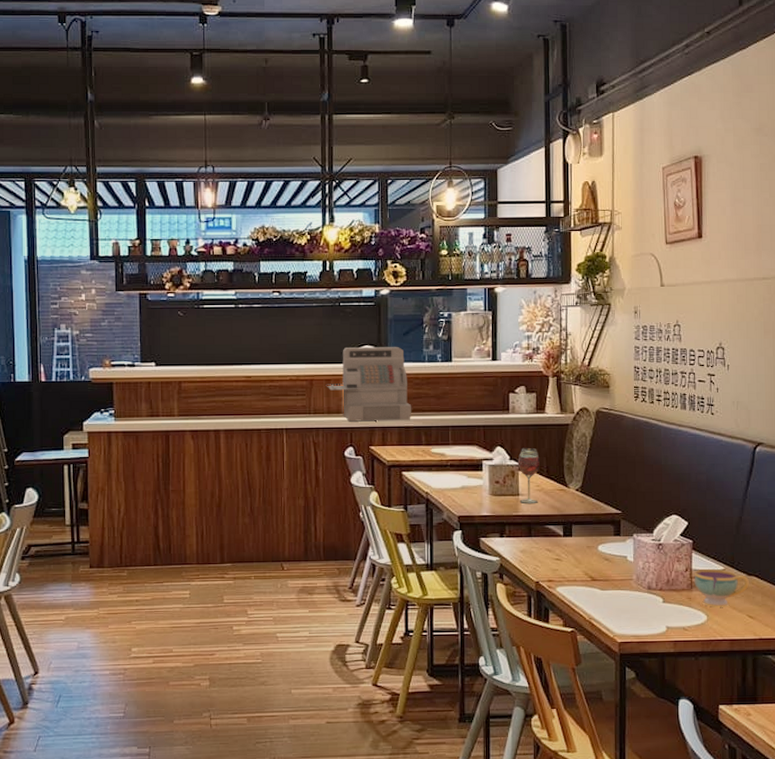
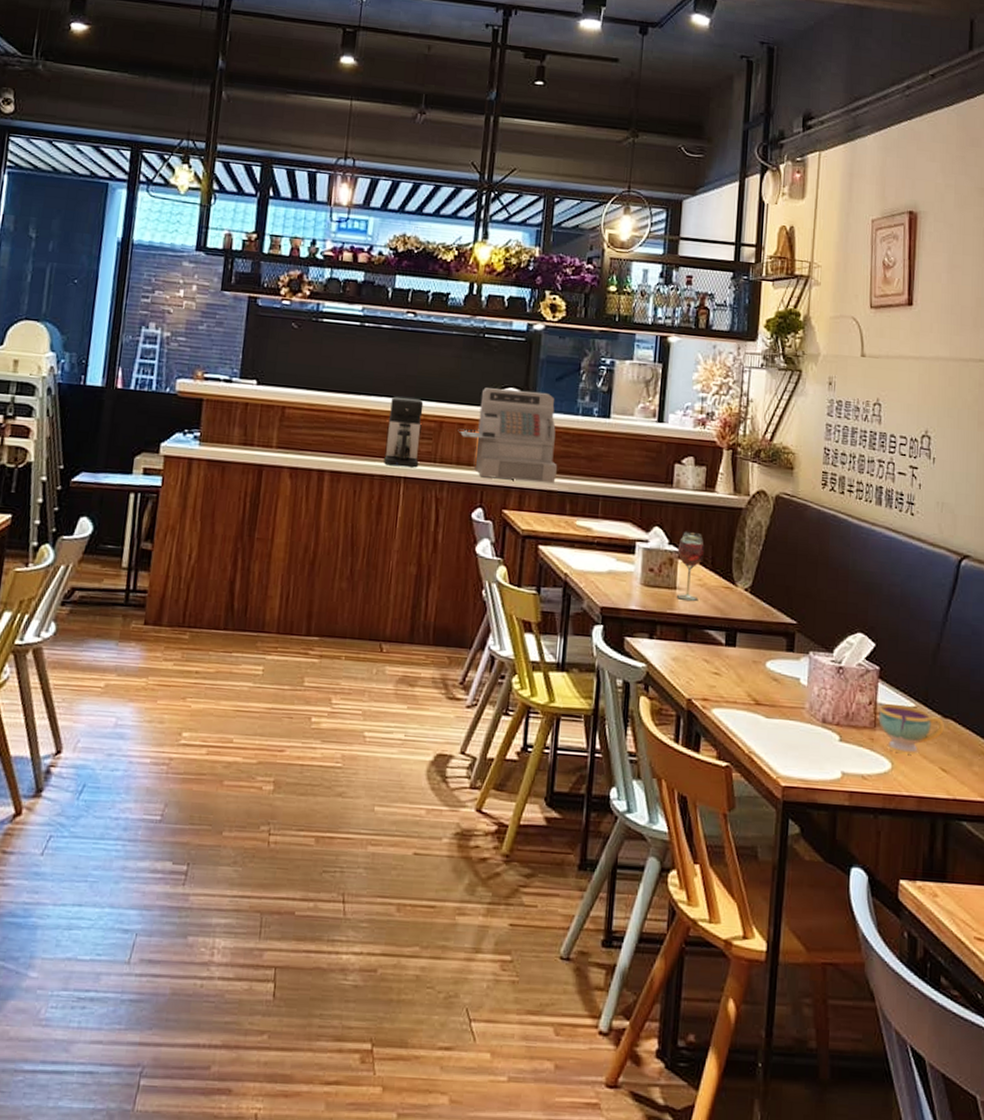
coffee maker: none [267,363,296,421] -> present [384,396,424,468]

